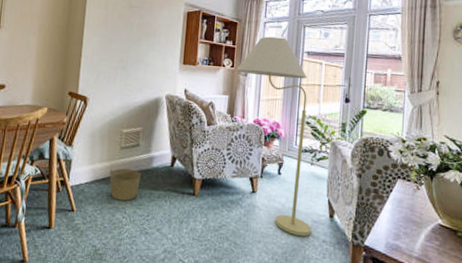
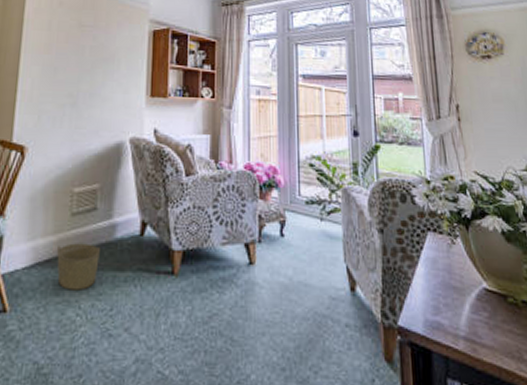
floor lamp: present [236,36,312,237] -> none [218,58,330,322]

